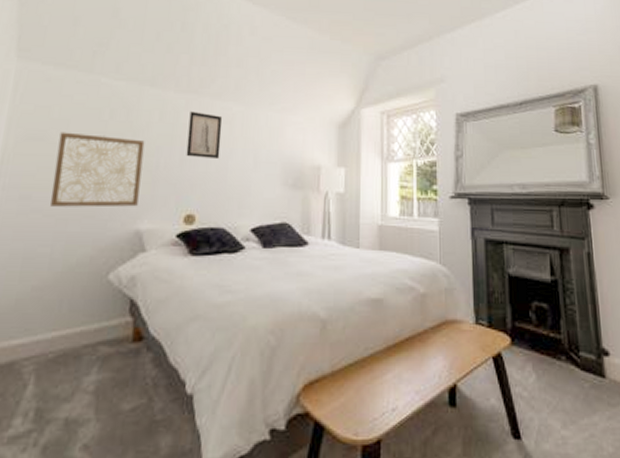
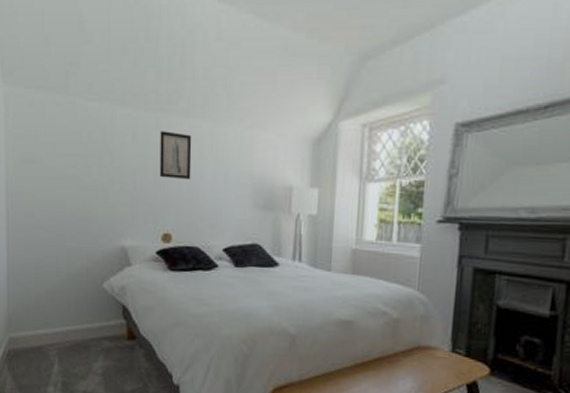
wall art: present [50,132,145,207] -> none [49,155,122,225]

